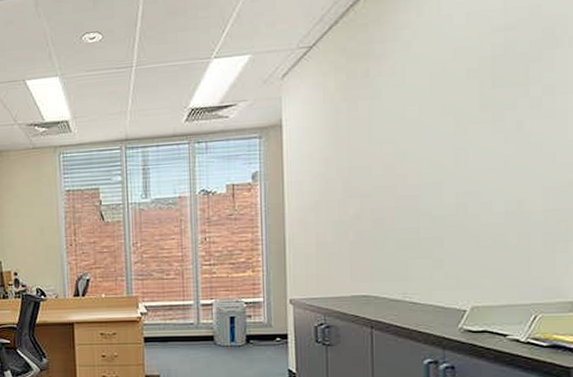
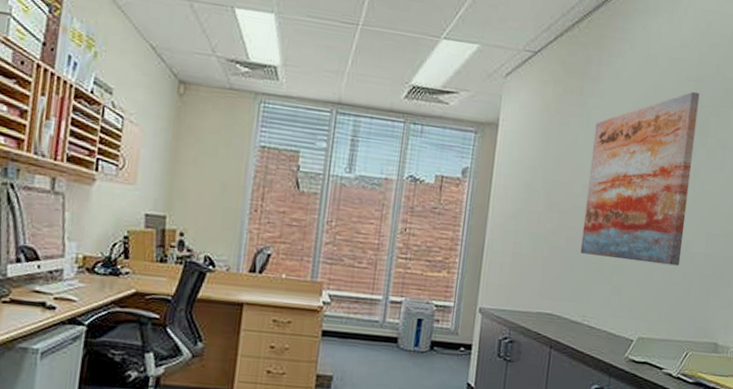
wall art: none [388,40,513,232] -> present [580,91,700,266]

